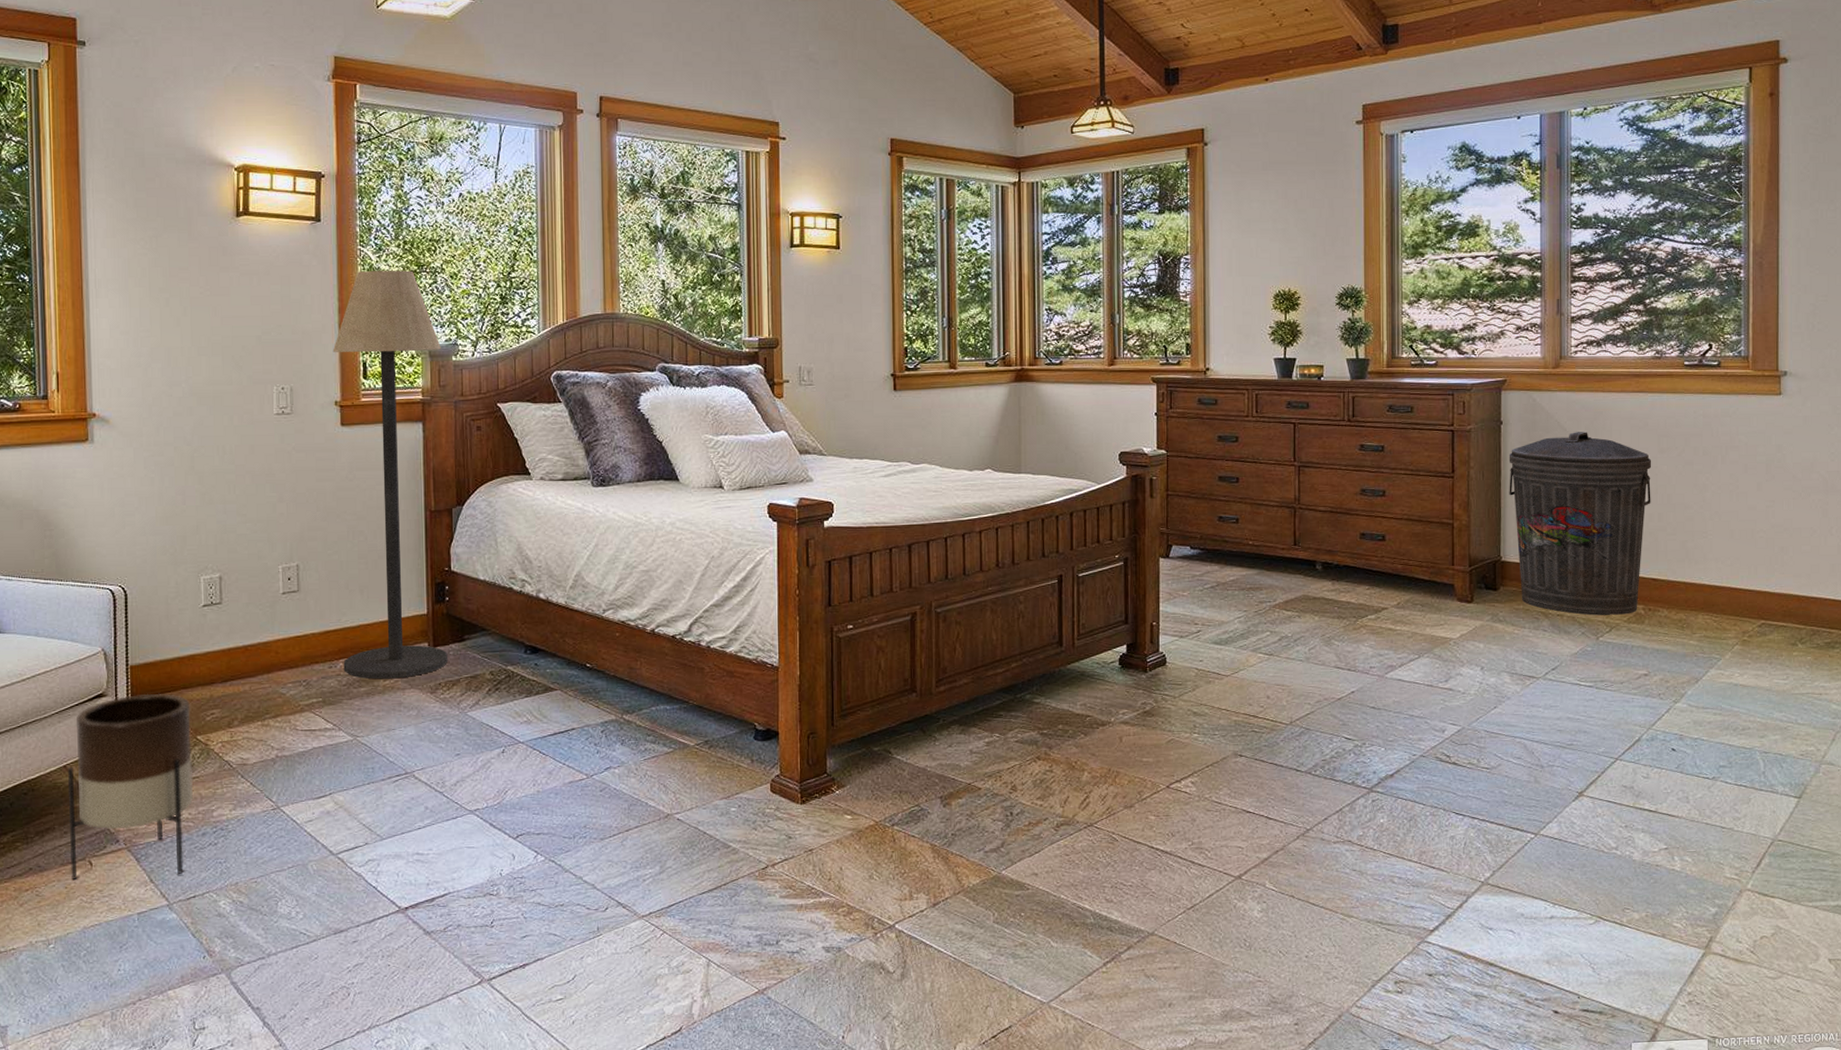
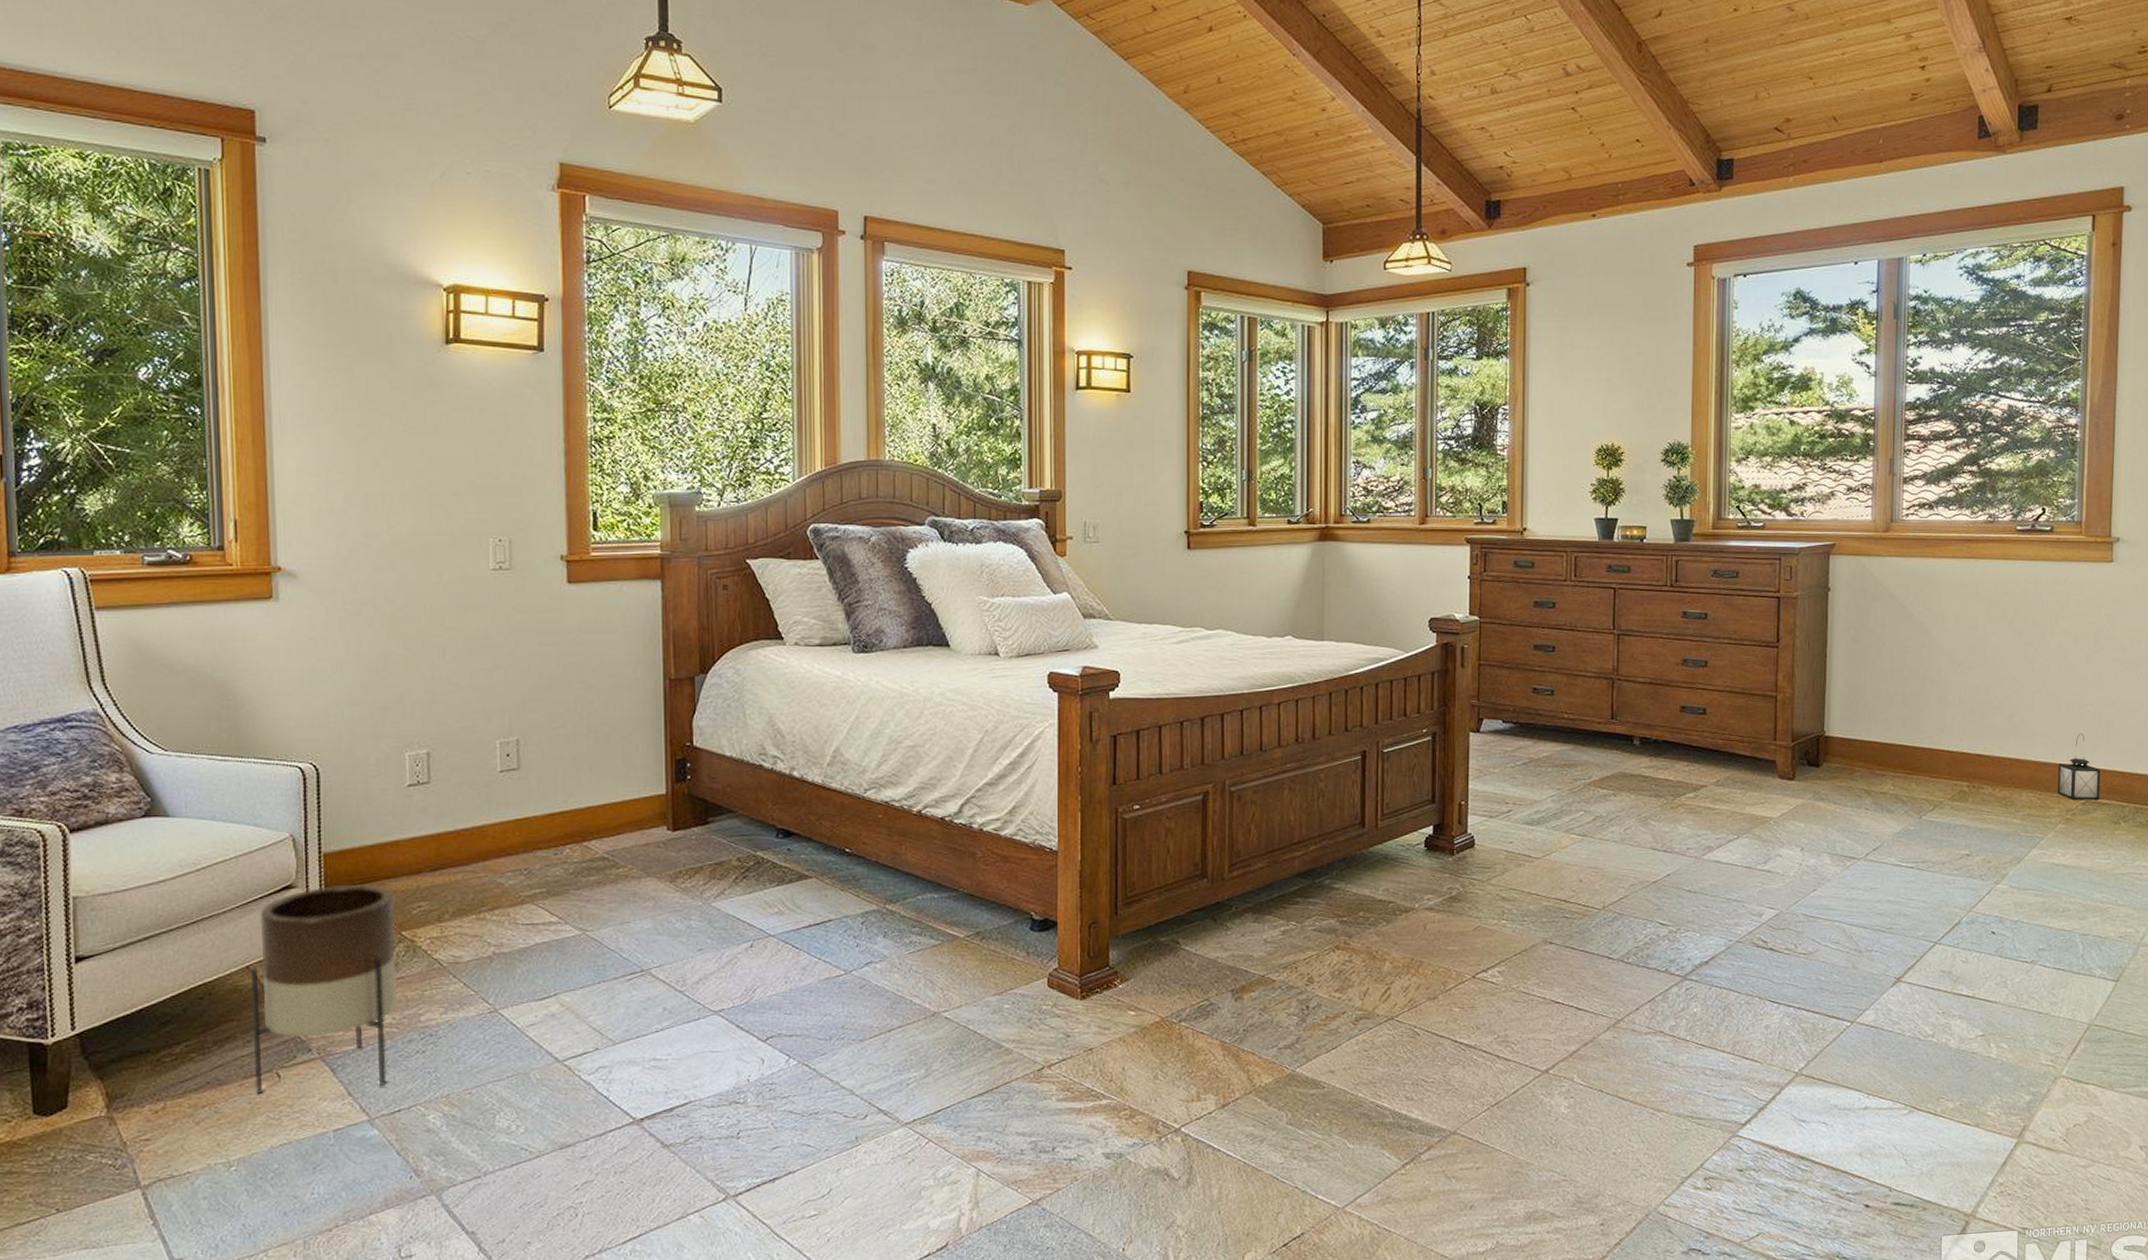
floor lamp: present [332,270,447,680] -> none [557,409,689,867]
trash can: present [1509,432,1652,615] -> none [1835,599,1981,793]
lantern: none [1733,558,1776,623] -> present [2057,733,2101,800]

